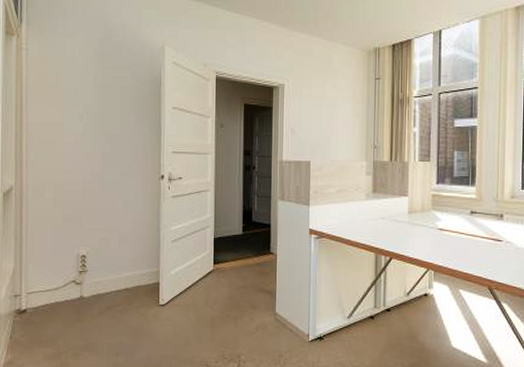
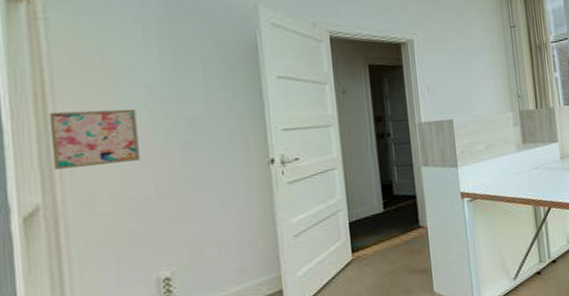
wall art: none [23,119,75,163] -> present [49,109,140,171]

